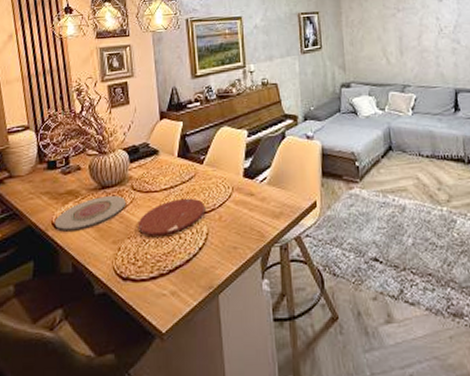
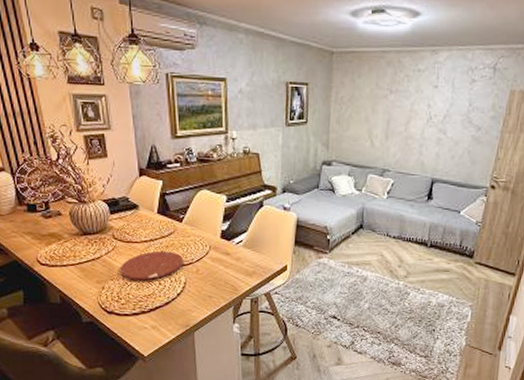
plate: present [54,195,125,230] -> none [39,241,107,268]

